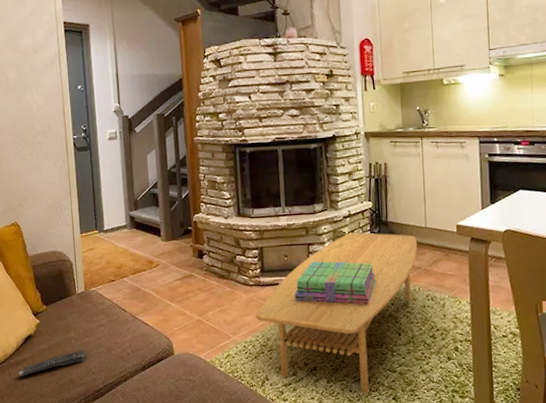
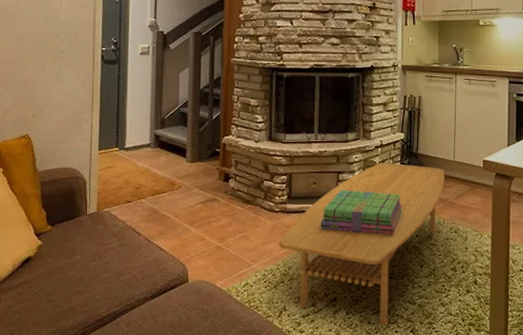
remote control: present [18,351,85,376] -> none [10,276,90,303]

